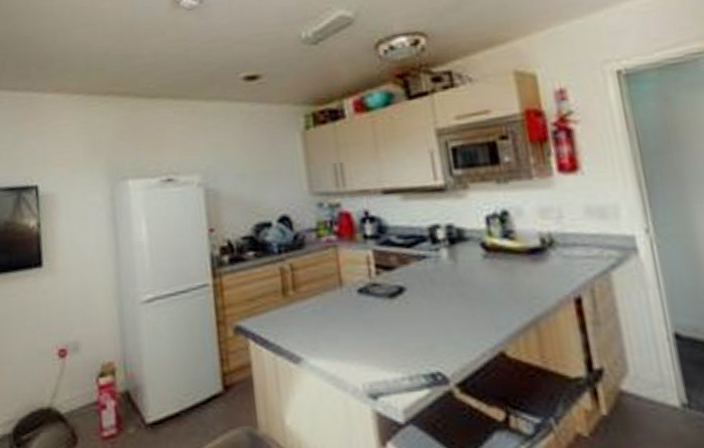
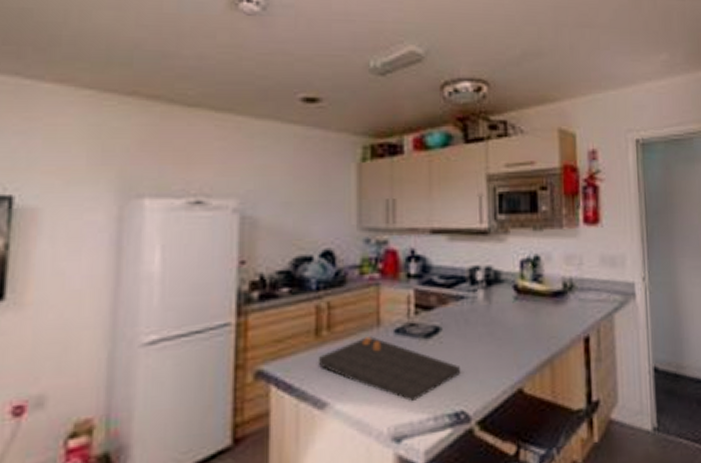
cutting board: none [289,296,431,361] -> present [319,336,460,402]

